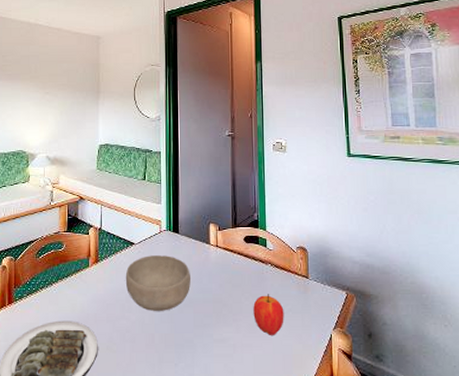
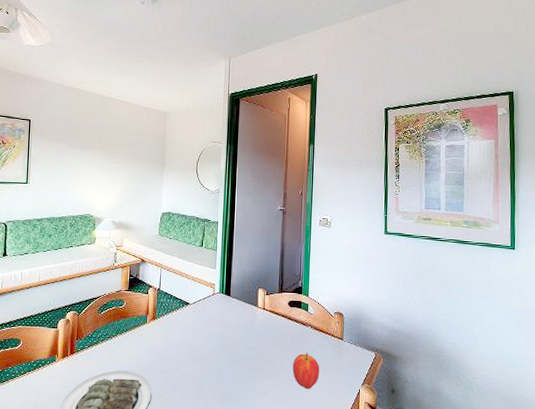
bowl: present [125,255,190,311] -> none [179,315,239,365]

